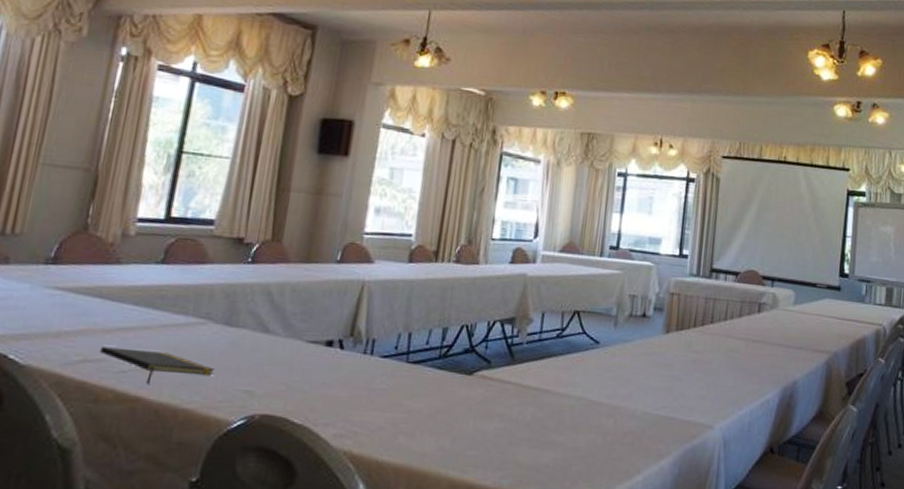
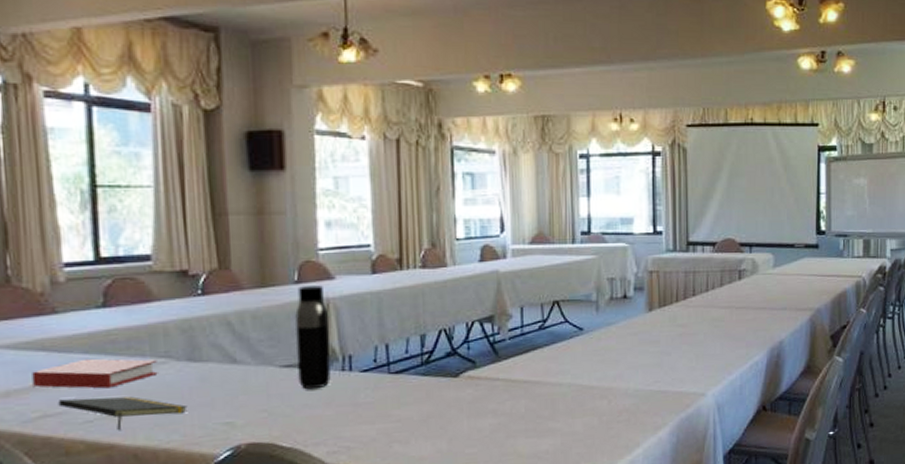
book: none [82,310,198,342] -> present [32,358,158,389]
water bottle: none [321,266,362,369] -> present [295,285,331,390]

